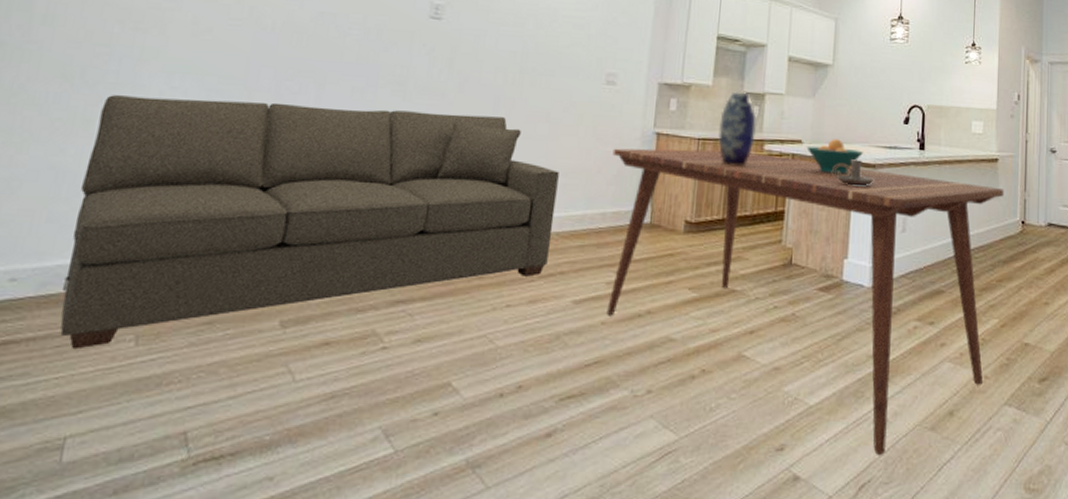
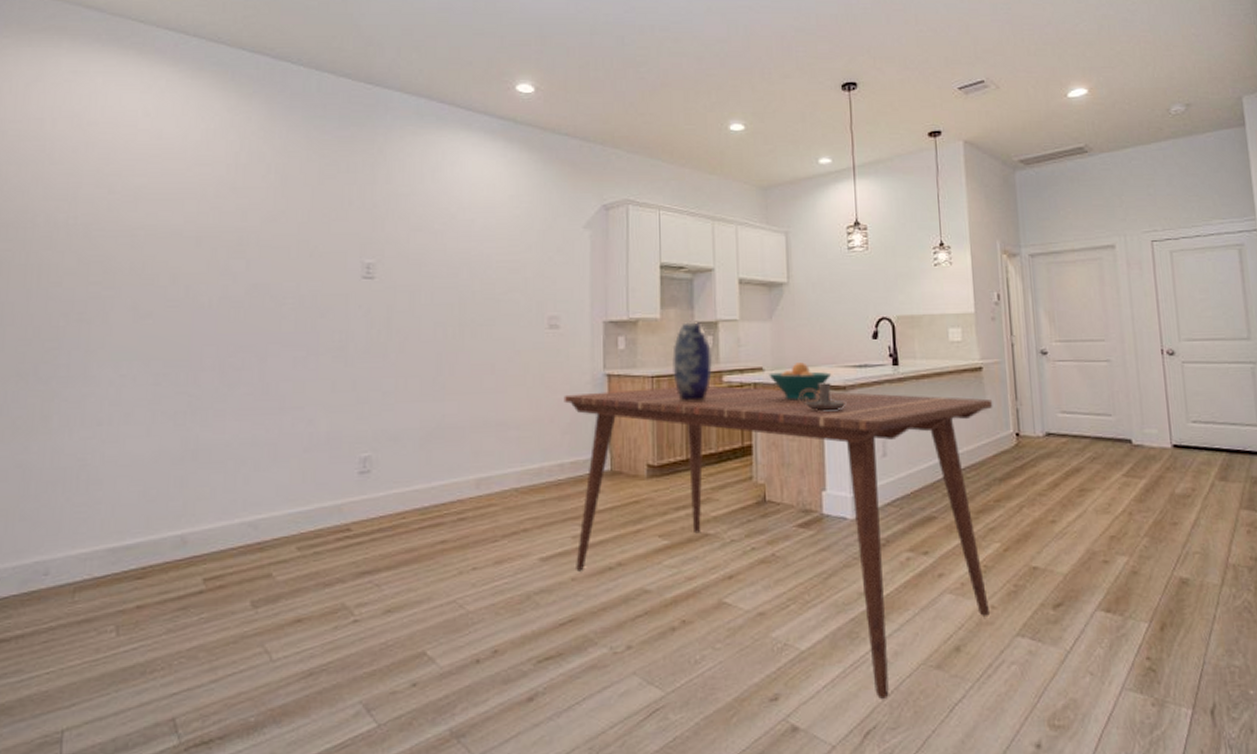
sofa: present [60,95,559,350] -> none [43,374,511,644]

